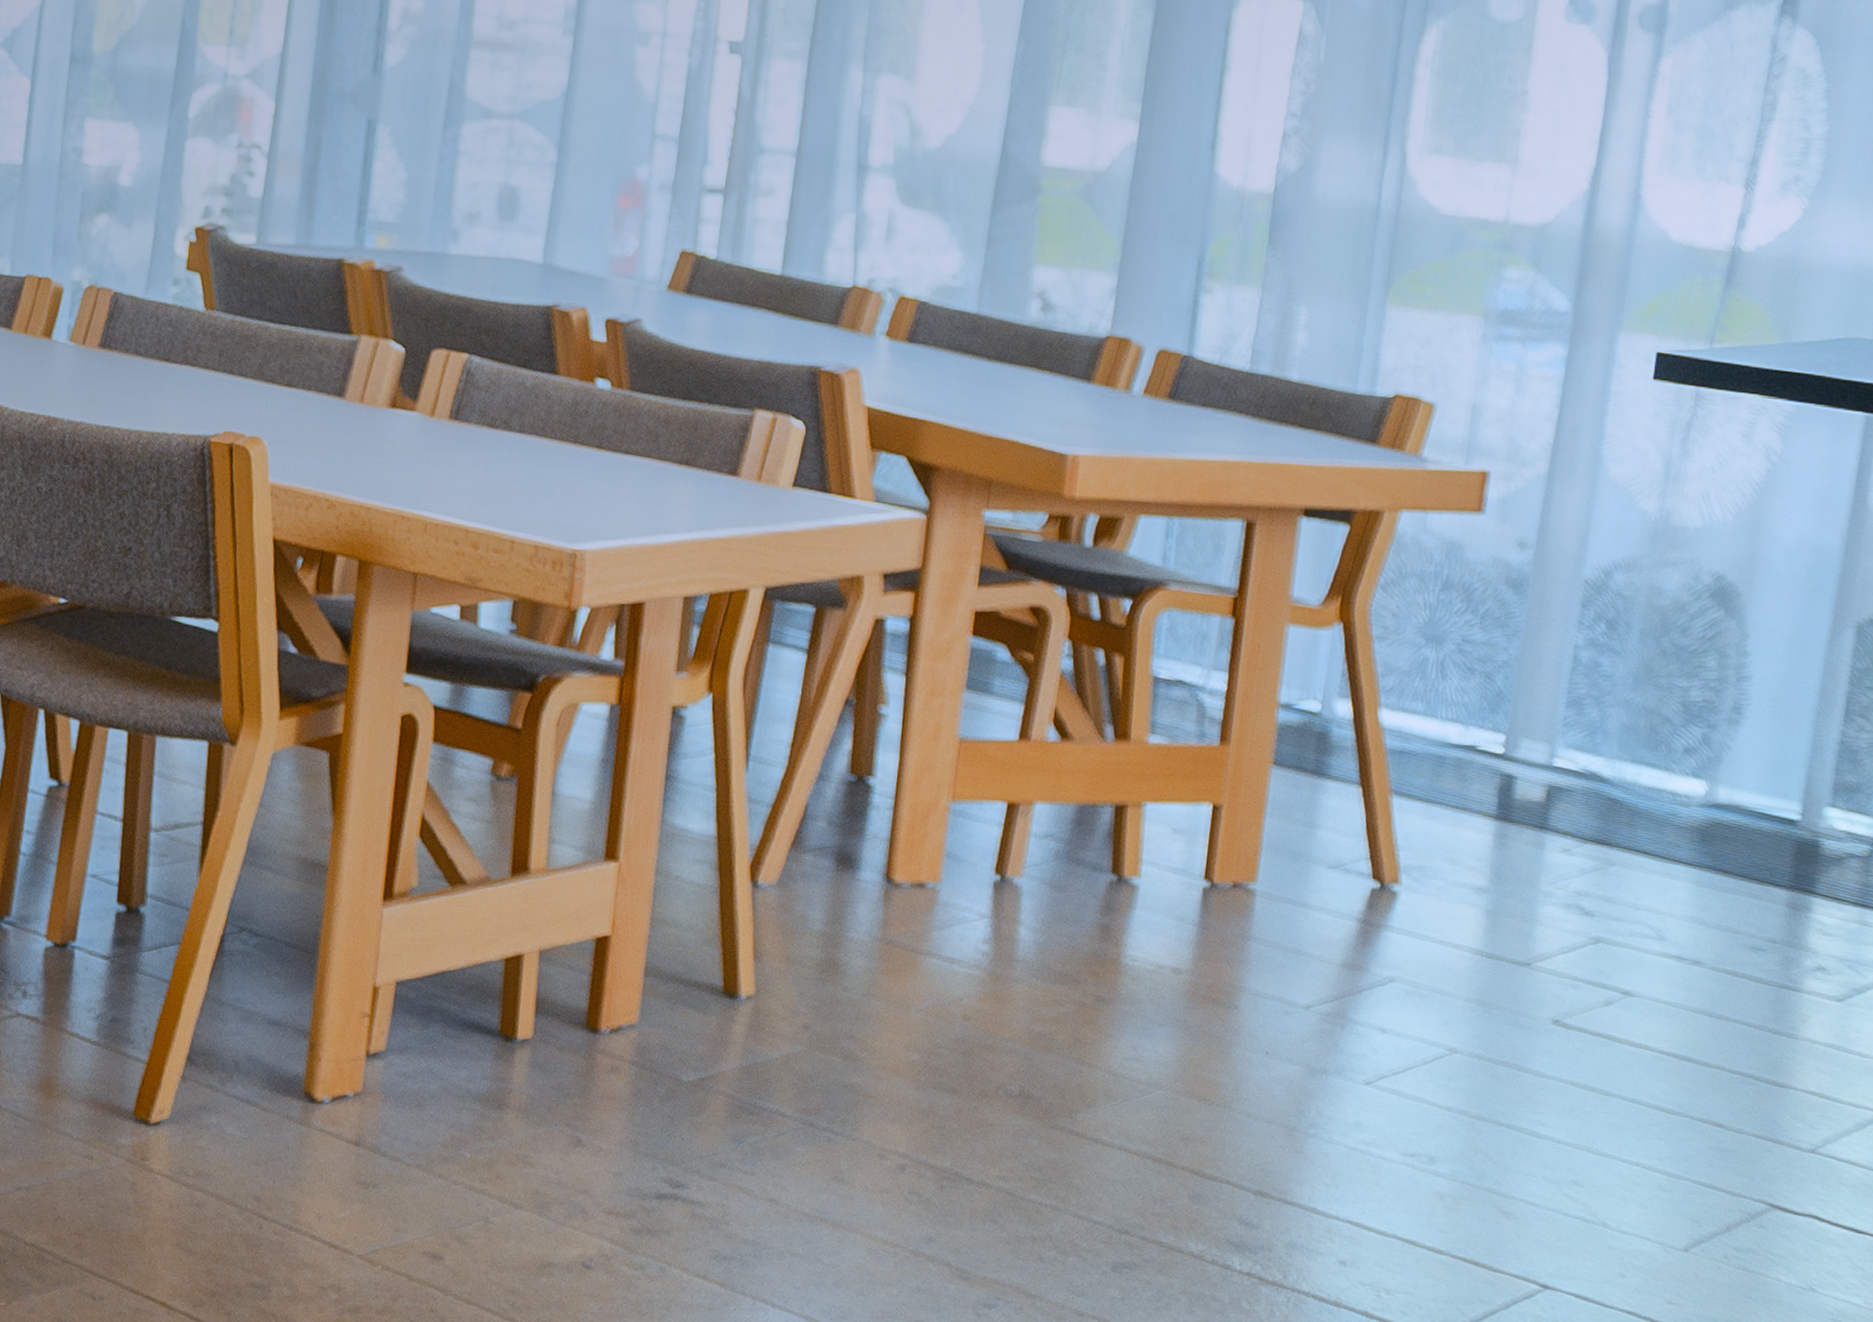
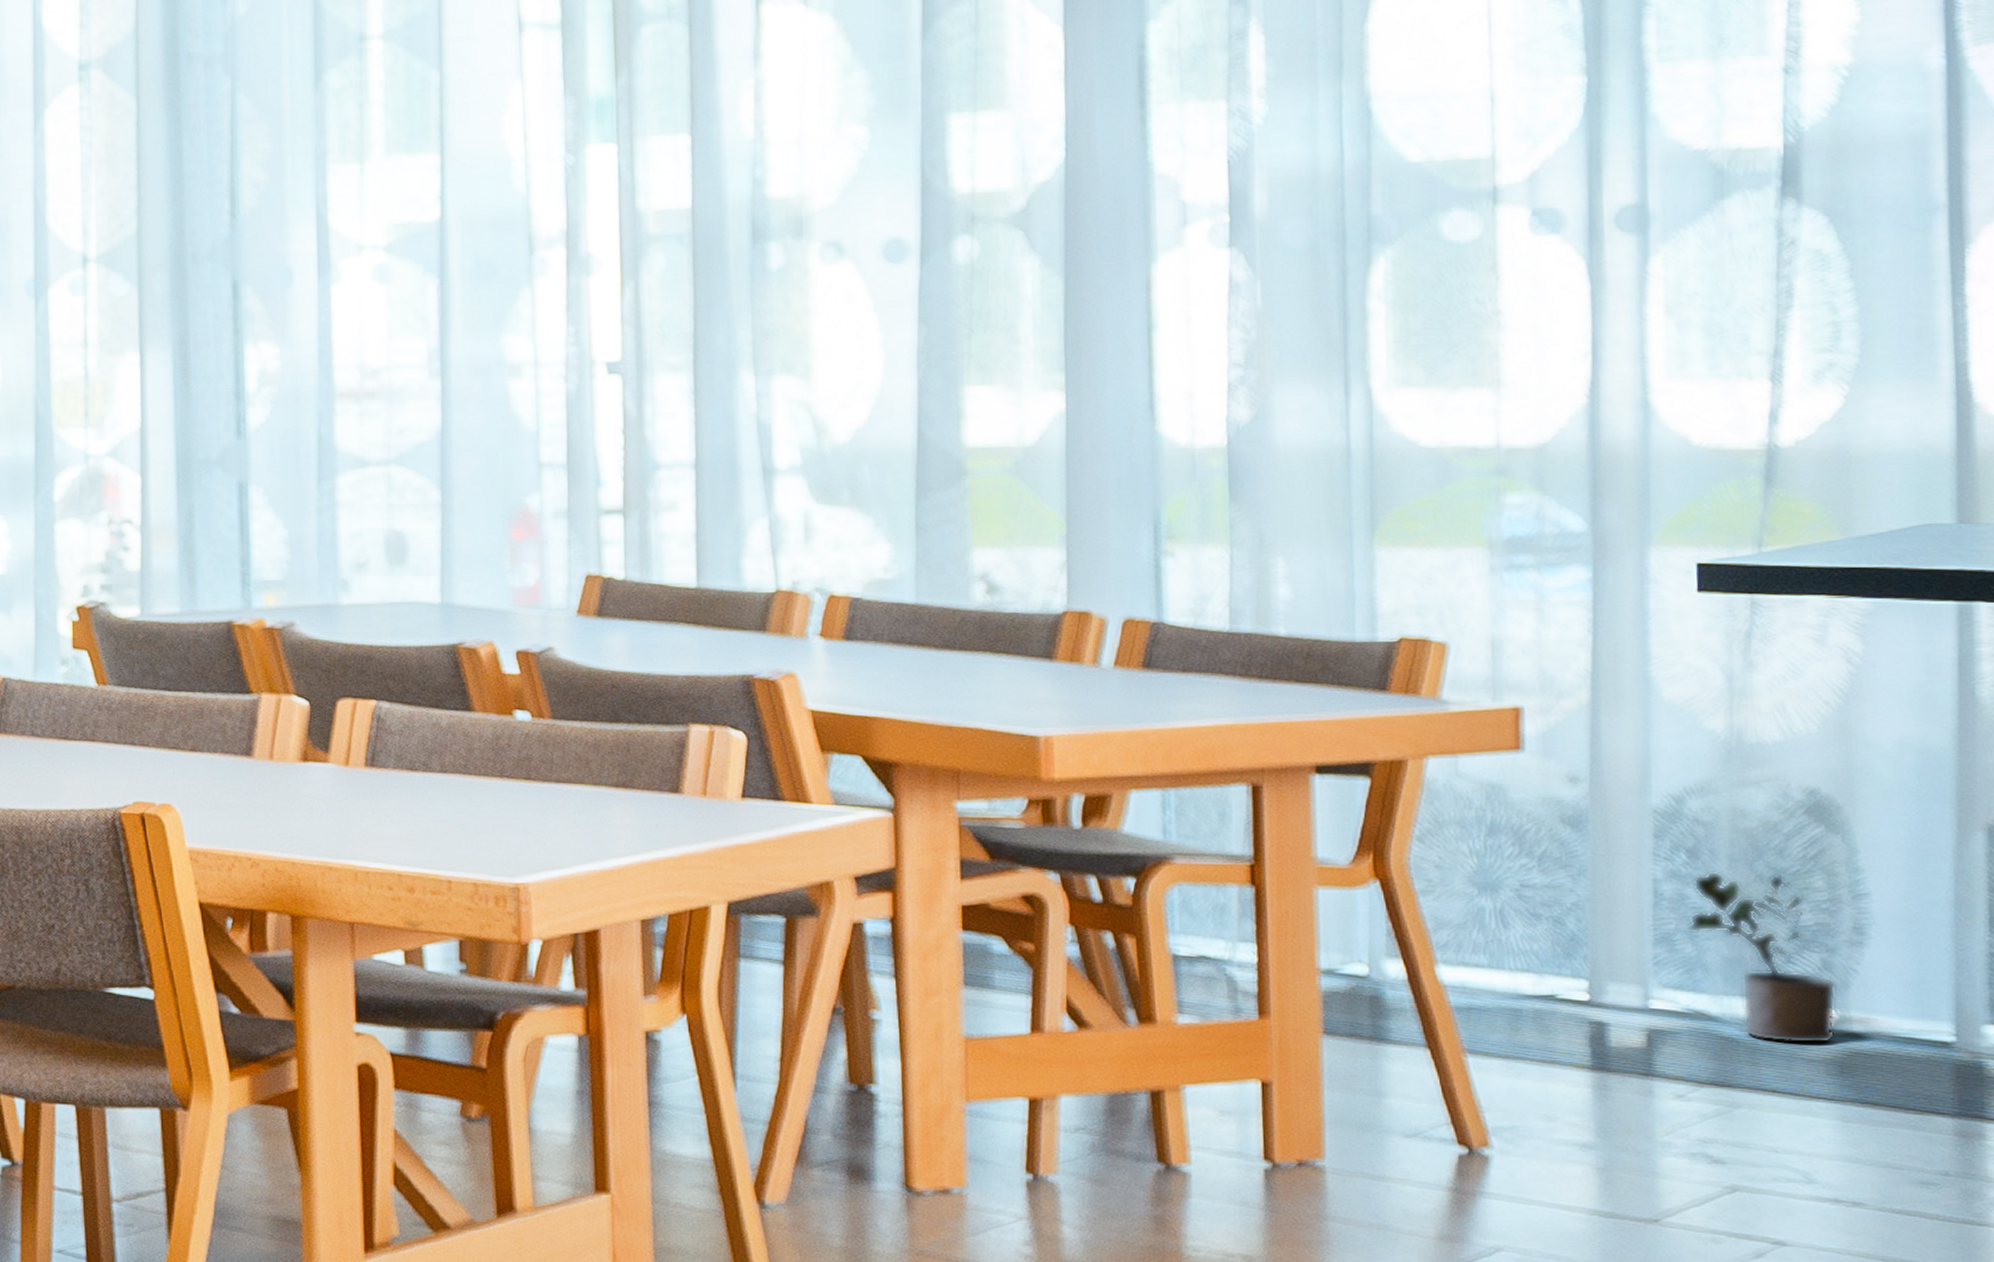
potted plant: none [1597,643,1711,813] -> present [1688,871,1837,1044]

